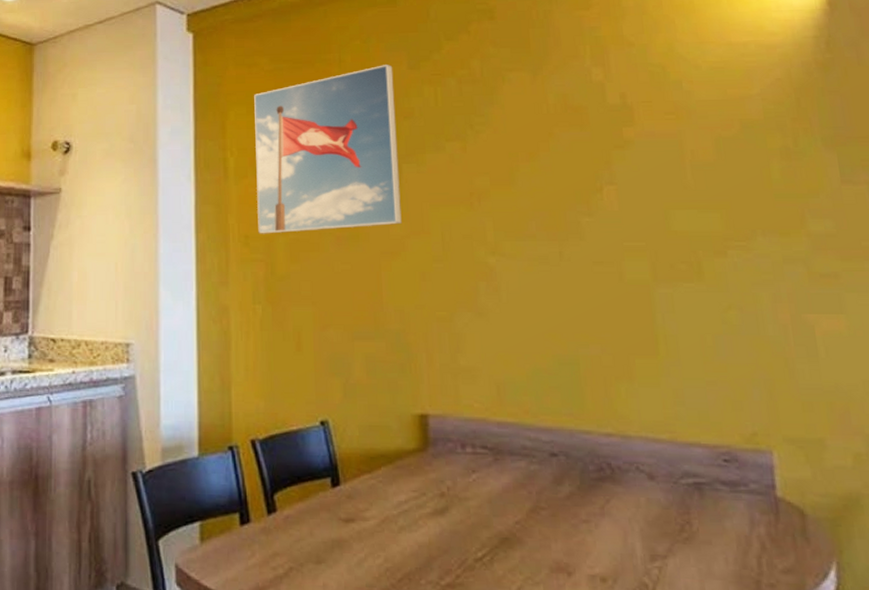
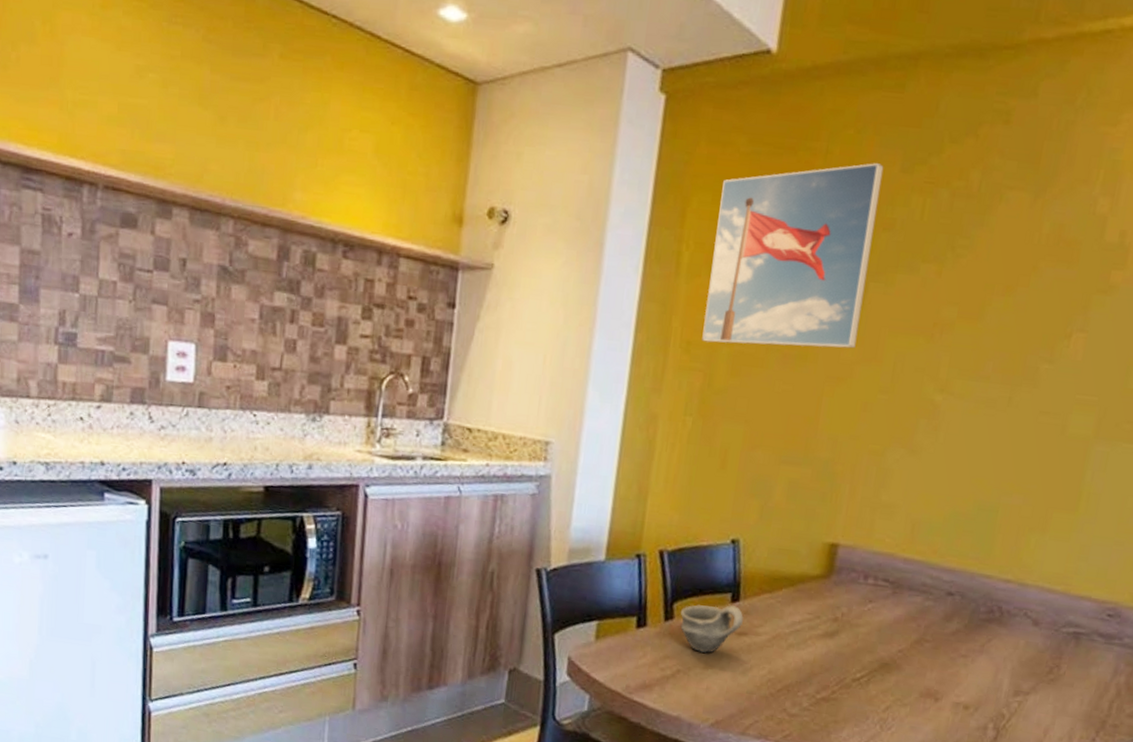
cup: none [283,489,348,547] -> present [680,604,744,654]

